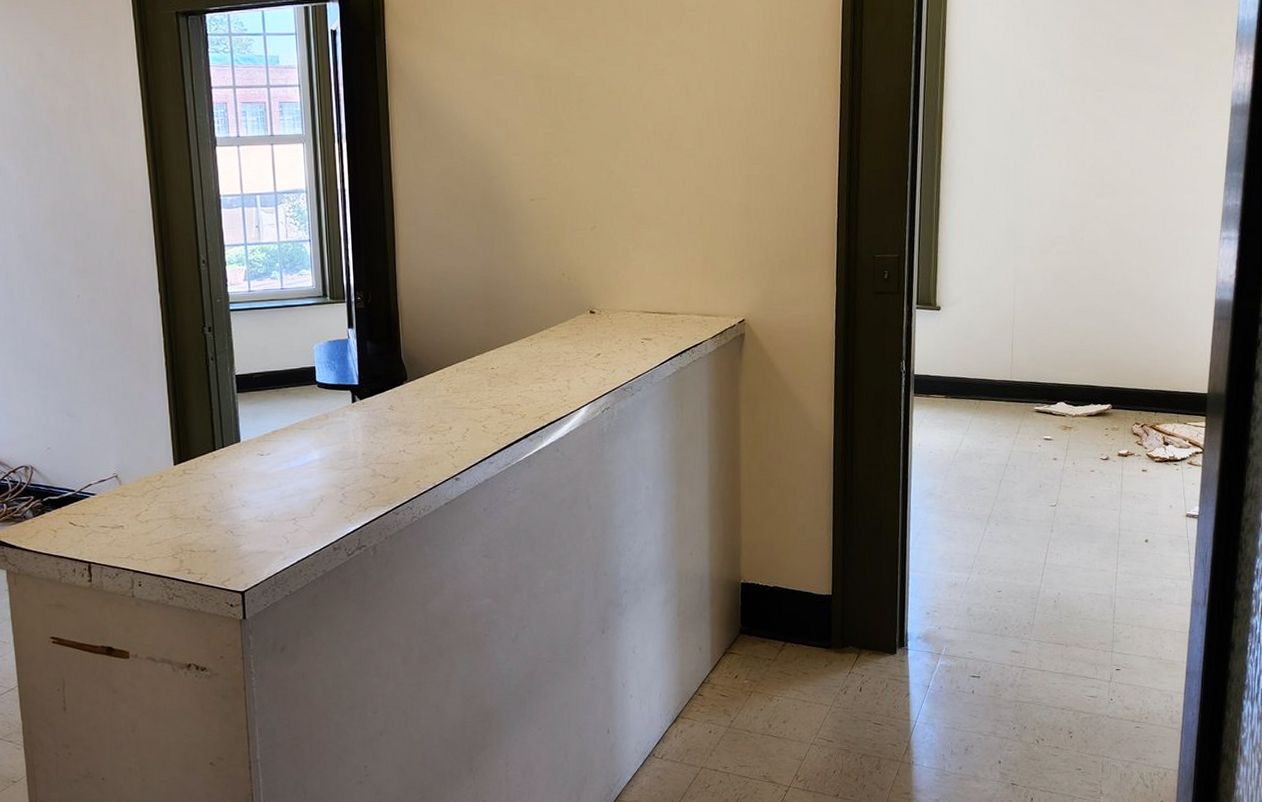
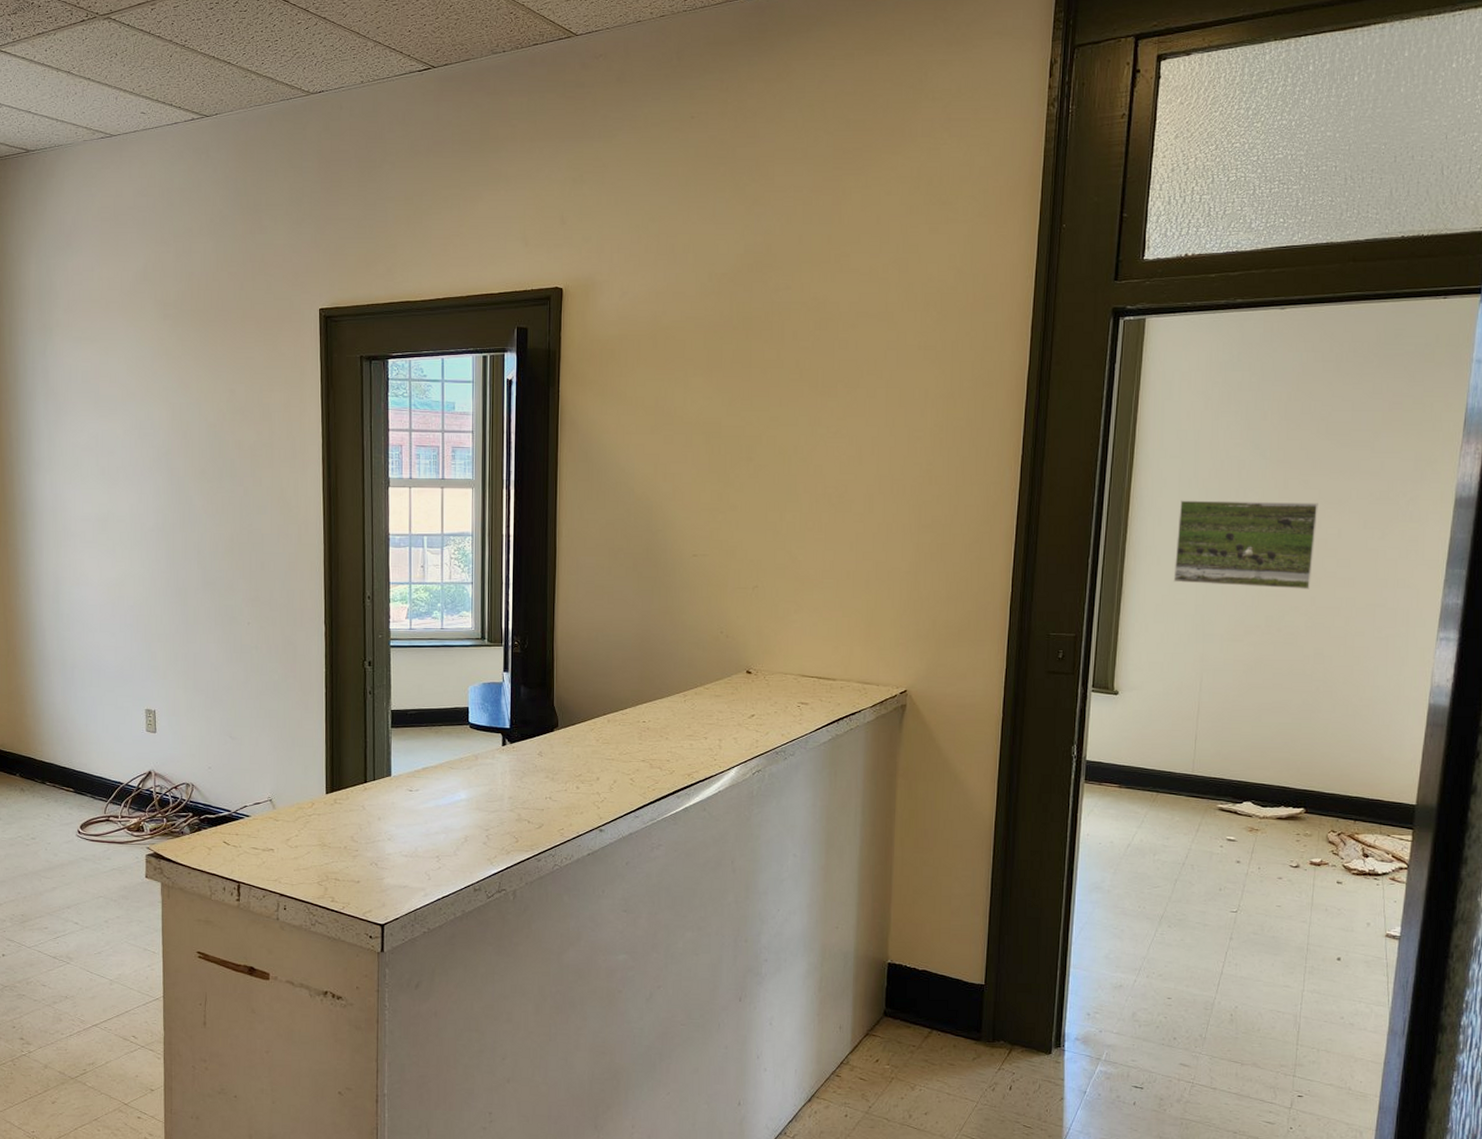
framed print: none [985,117,1112,200] -> present [1173,500,1318,589]

